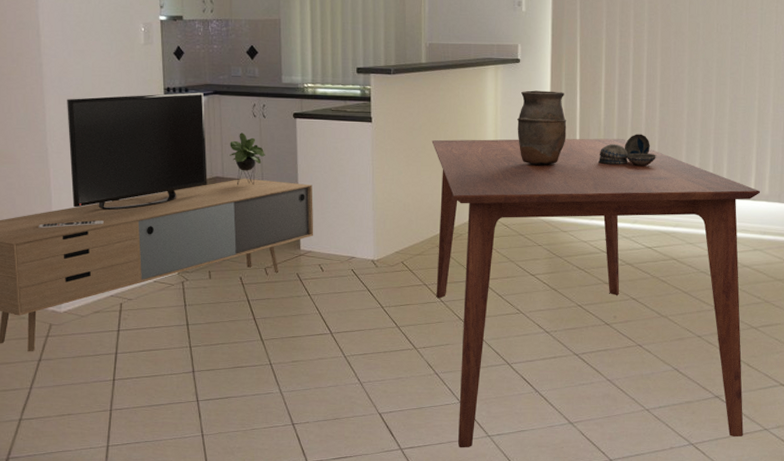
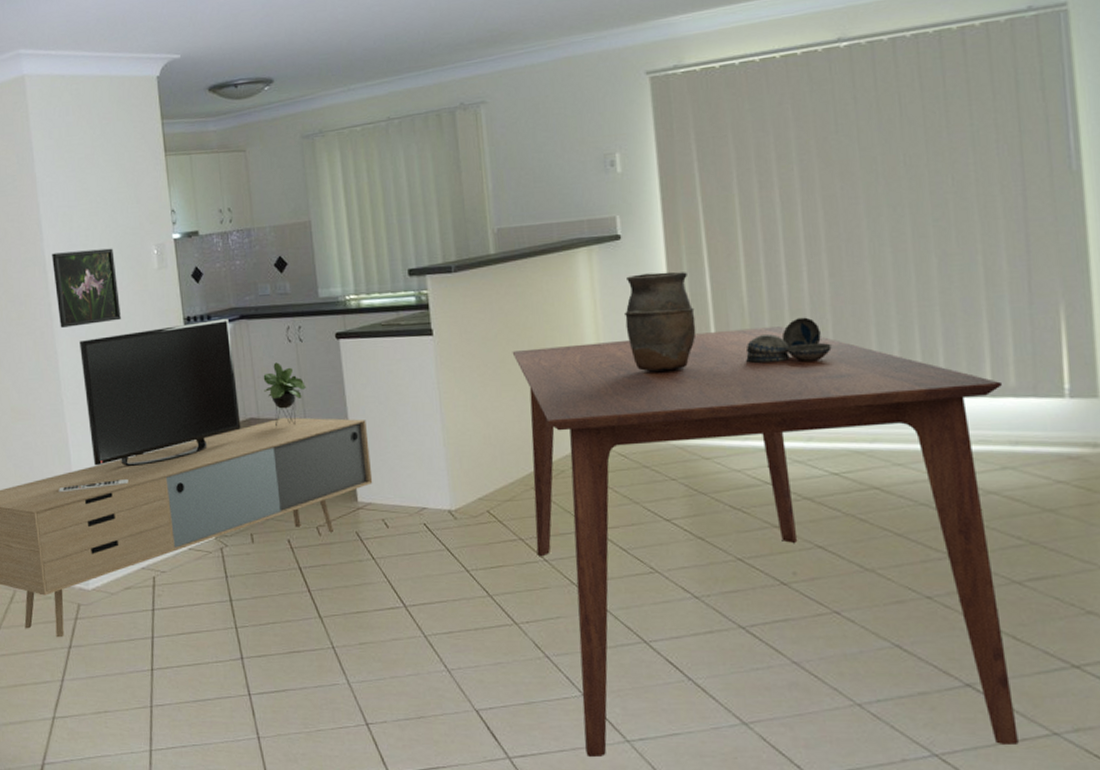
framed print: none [46,20,107,86] -> present [52,248,121,328]

